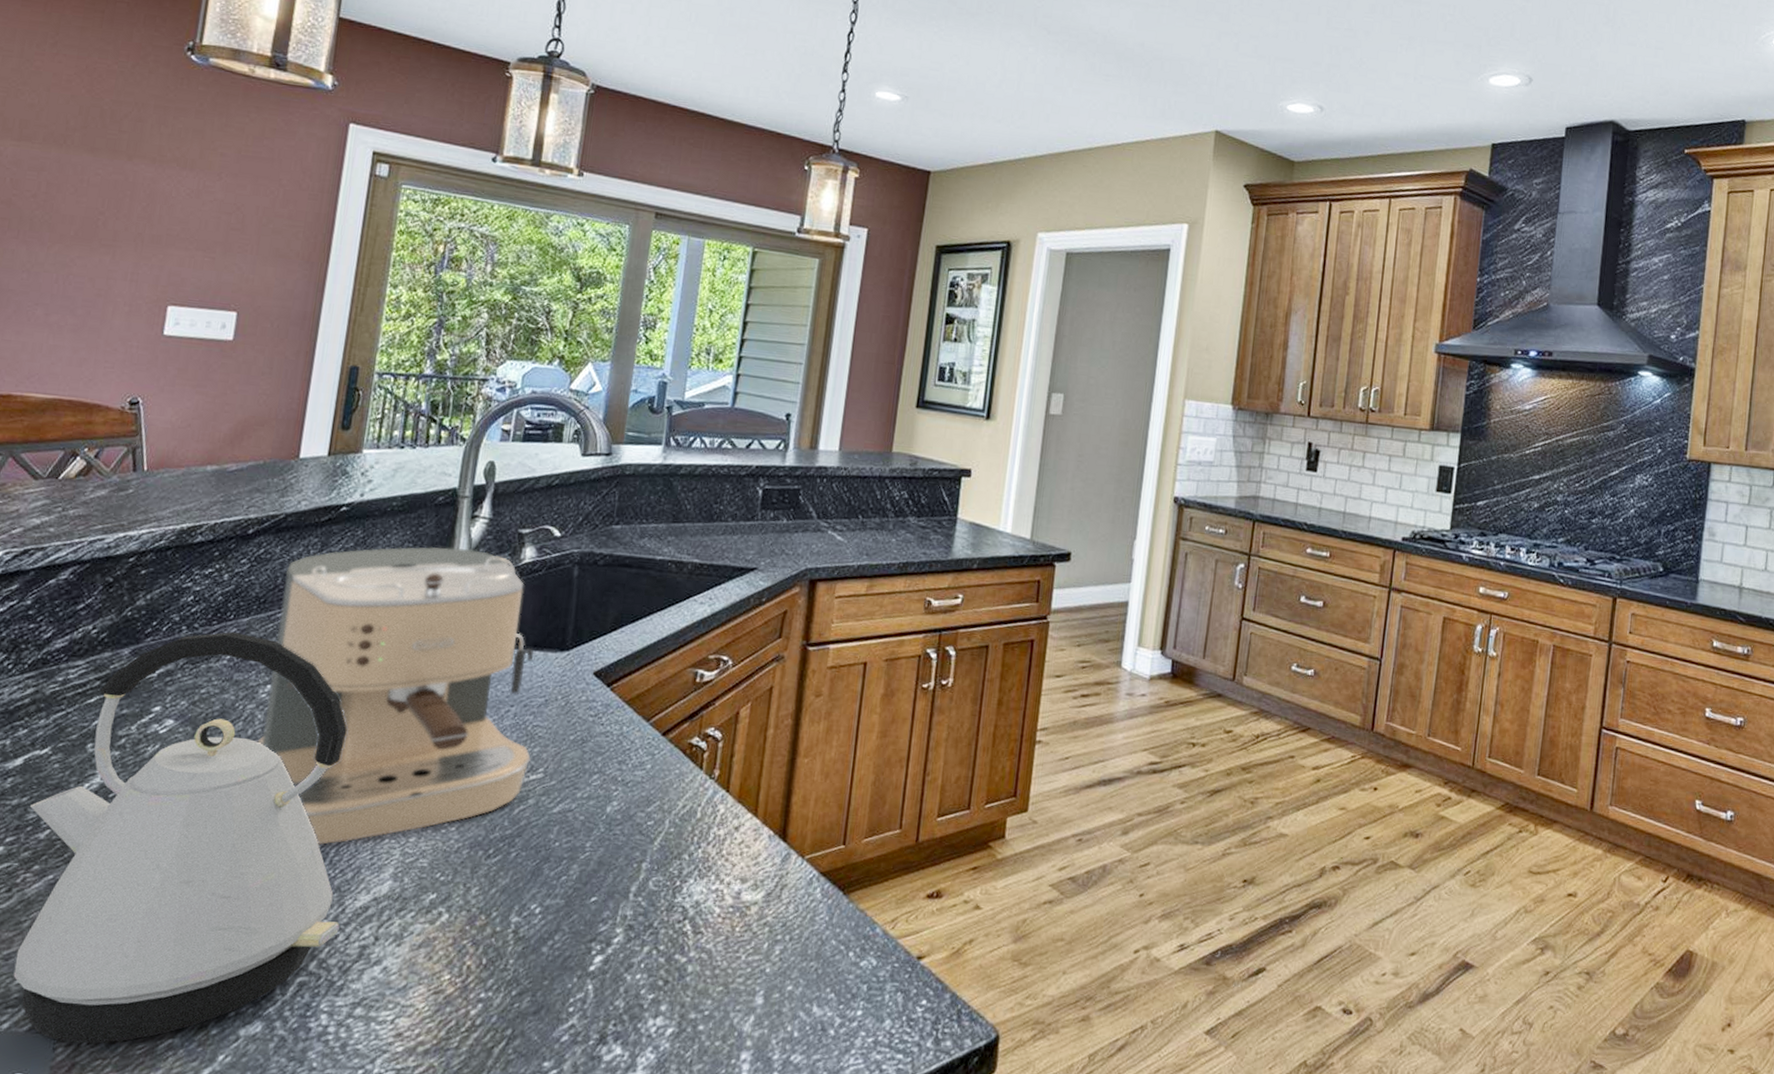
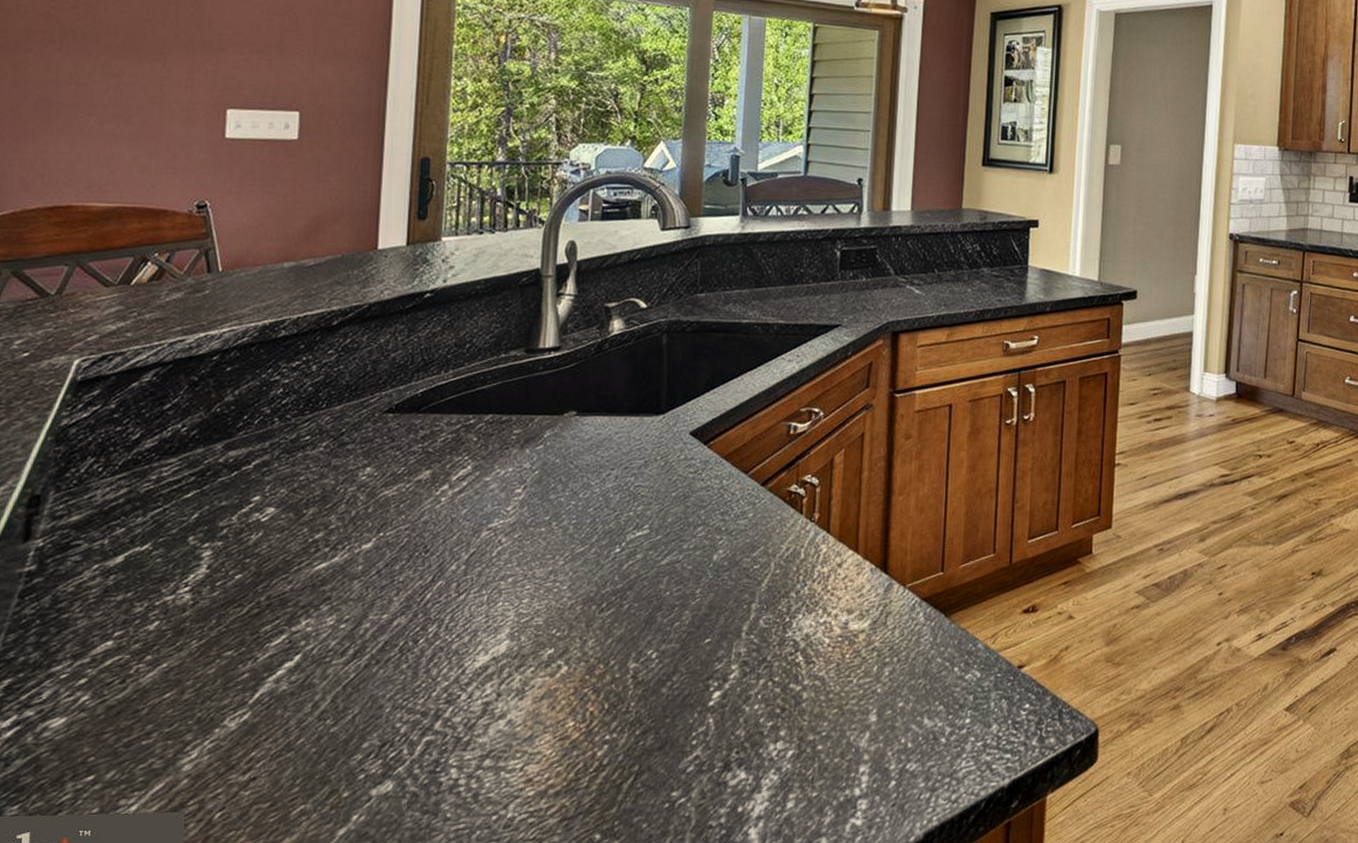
kettle: present [13,631,348,1044] -> none [135,419,461,818]
coffee maker: present [257,547,534,845] -> none [362,324,635,613]

